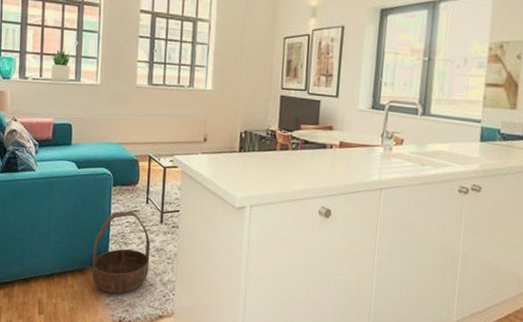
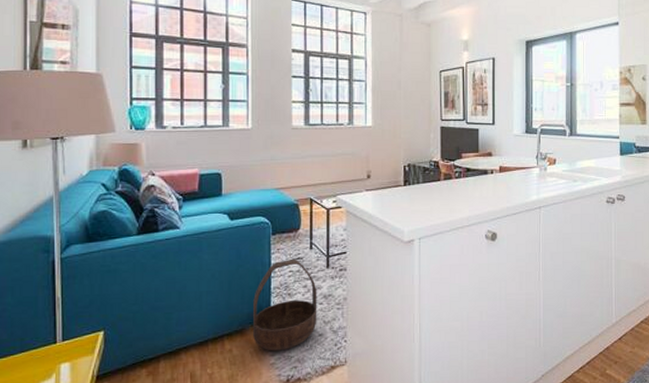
planter: present [51,49,71,83] -> none [194,94,216,129]

